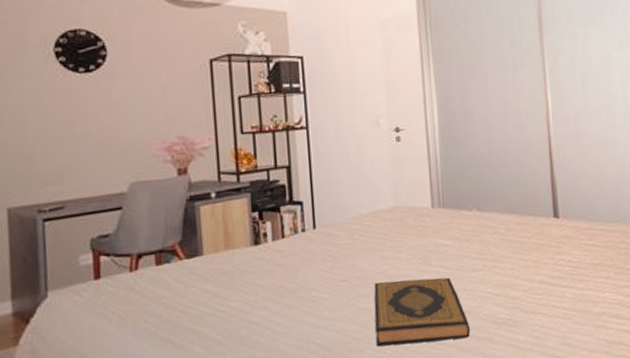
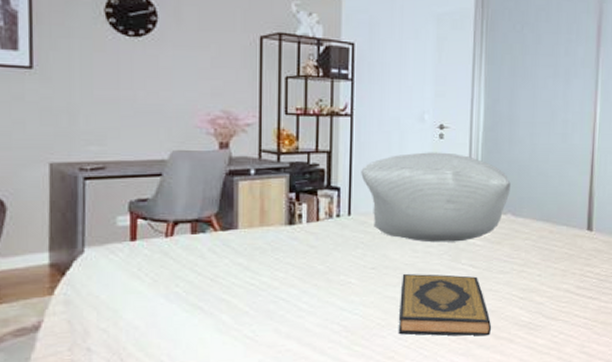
pillow: none [322,154,473,248] -> present [361,152,511,243]

